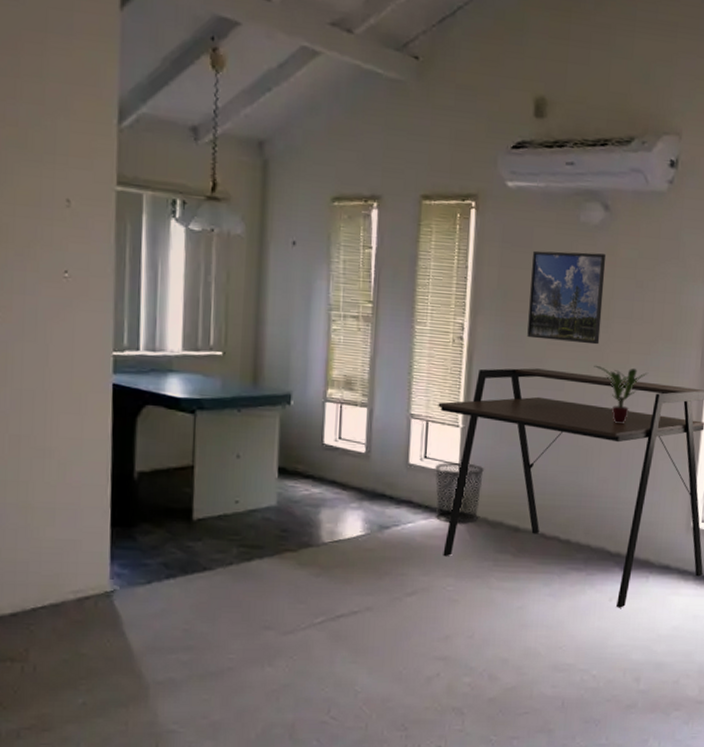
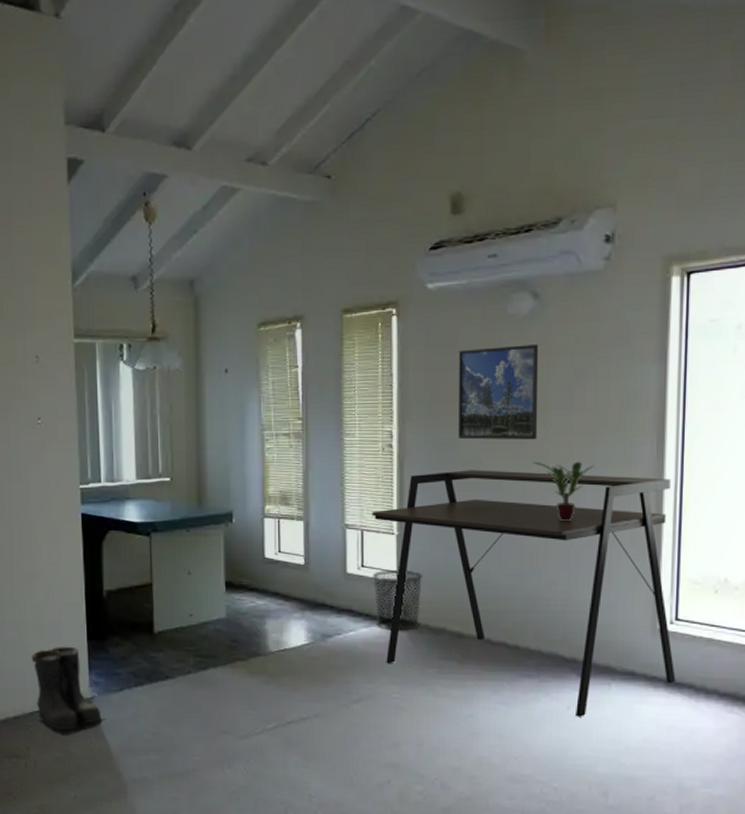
boots: none [37,533,127,634] -> present [31,646,105,735]

